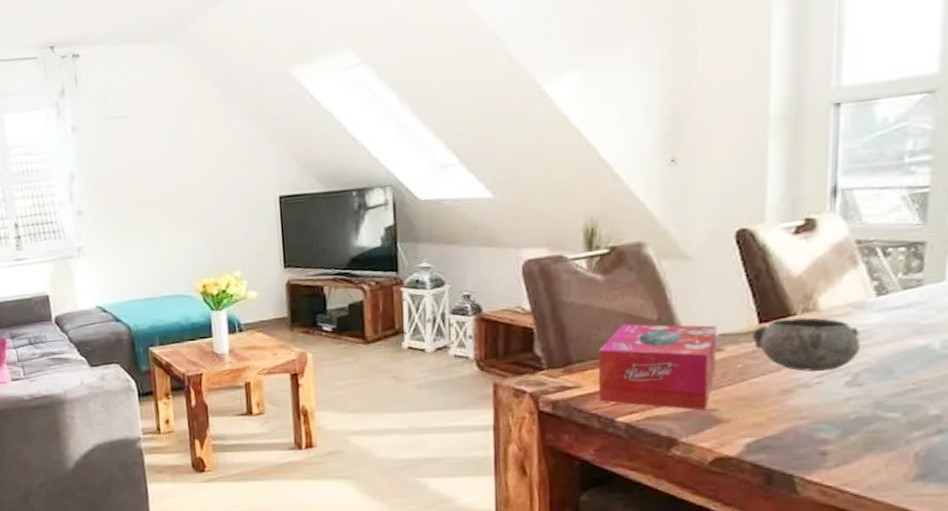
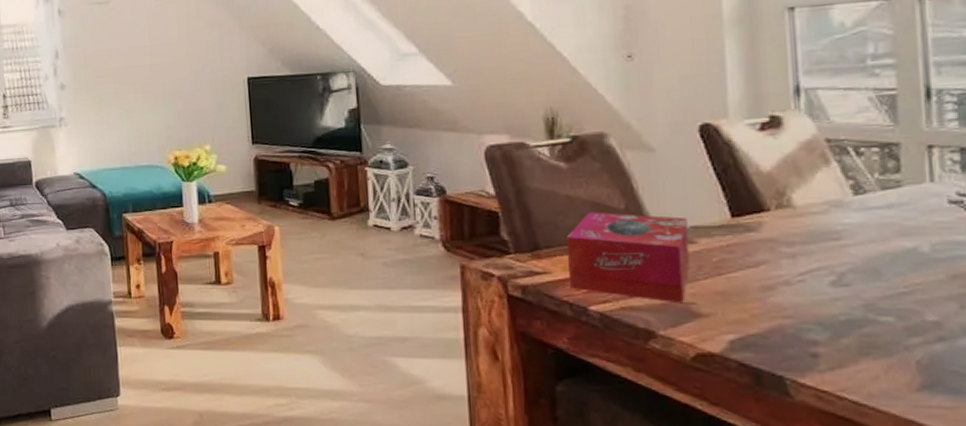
decorative bowl: present [752,317,860,372] -> none [725,214,842,270]

